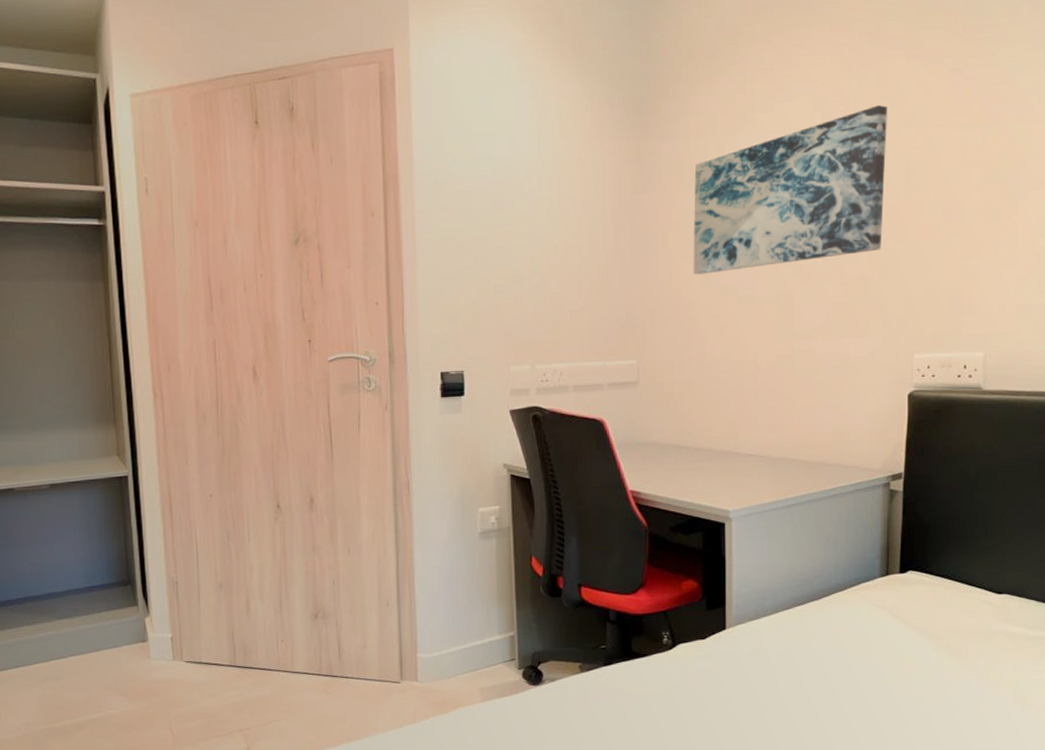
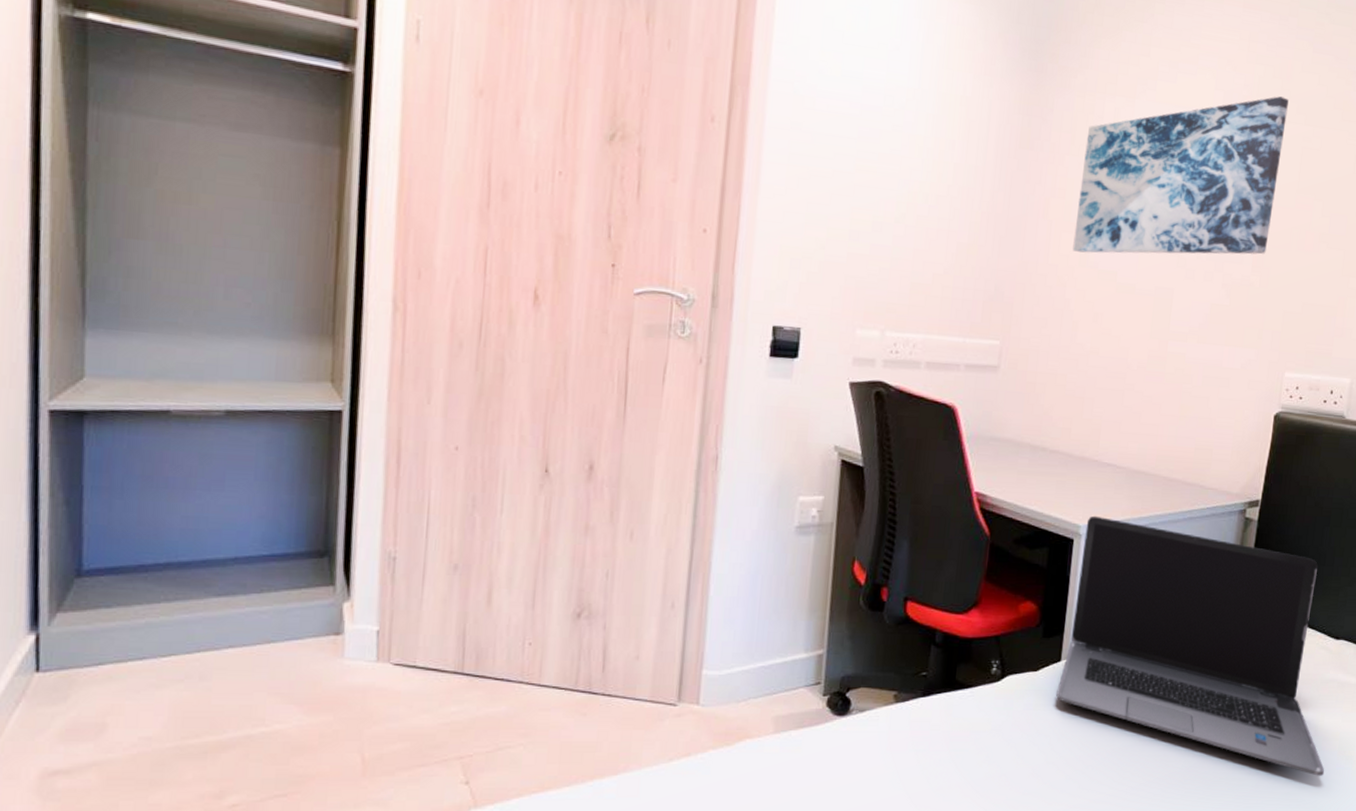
laptop computer: none [725,501,1001,721] -> present [1056,515,1325,776]

